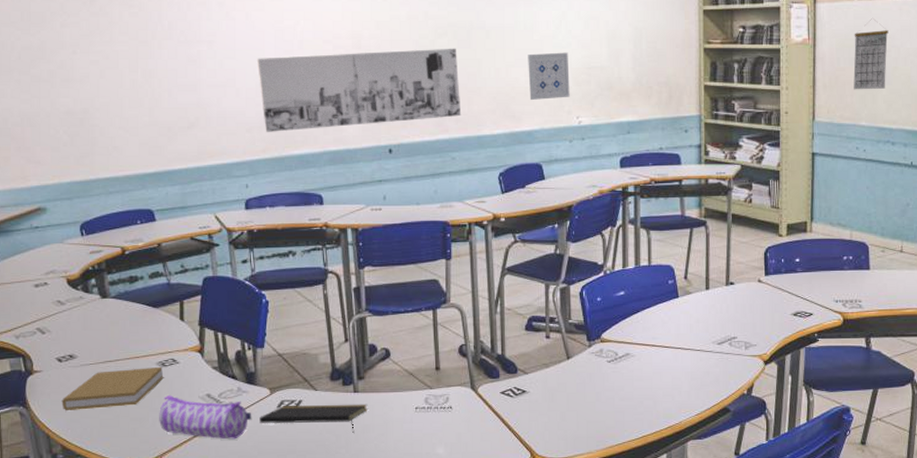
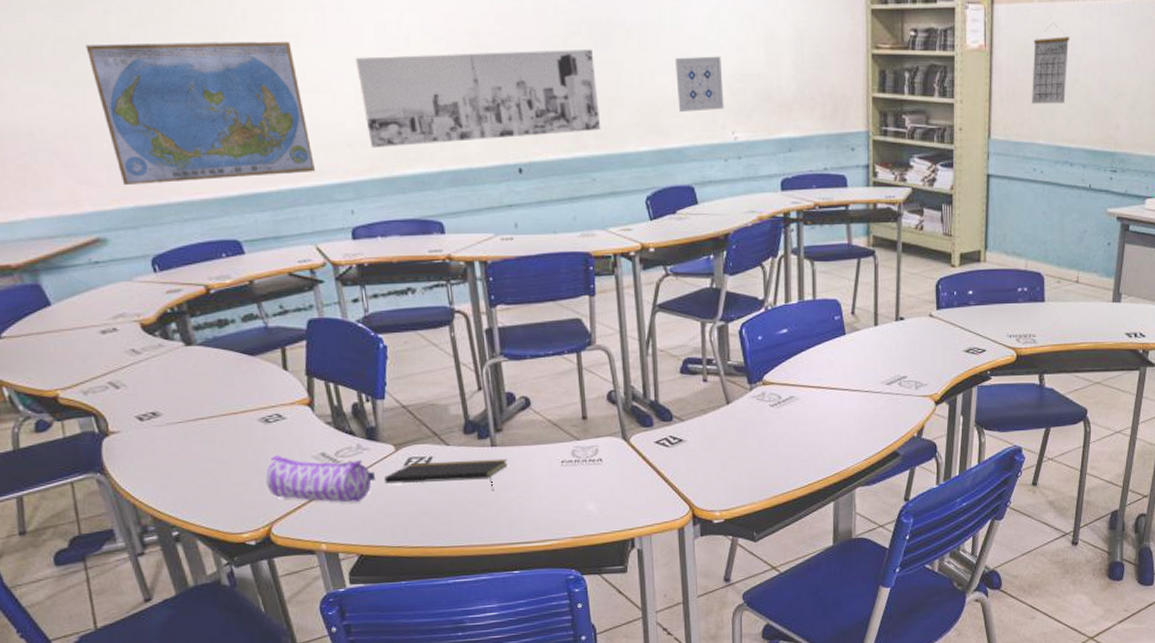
world map: none [44,46,219,165] -> present [85,41,316,186]
book: present [61,366,164,411] -> none [147,423,269,477]

